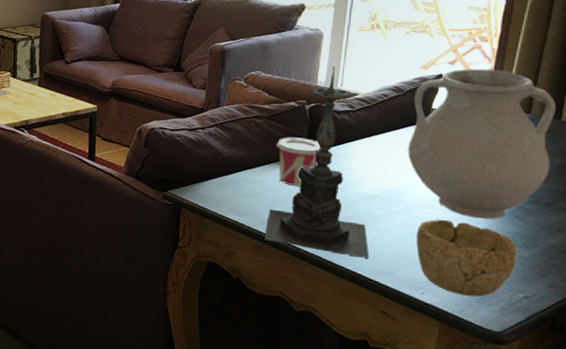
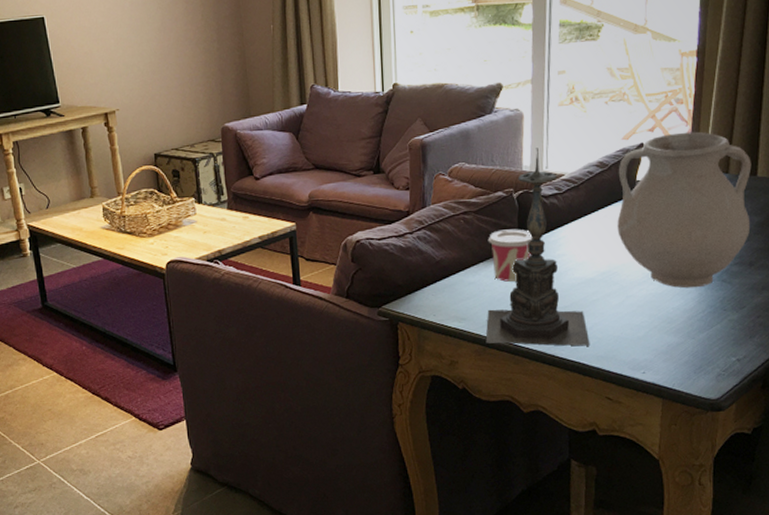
bowl: present [416,219,517,297] -> none [633,294,727,368]

